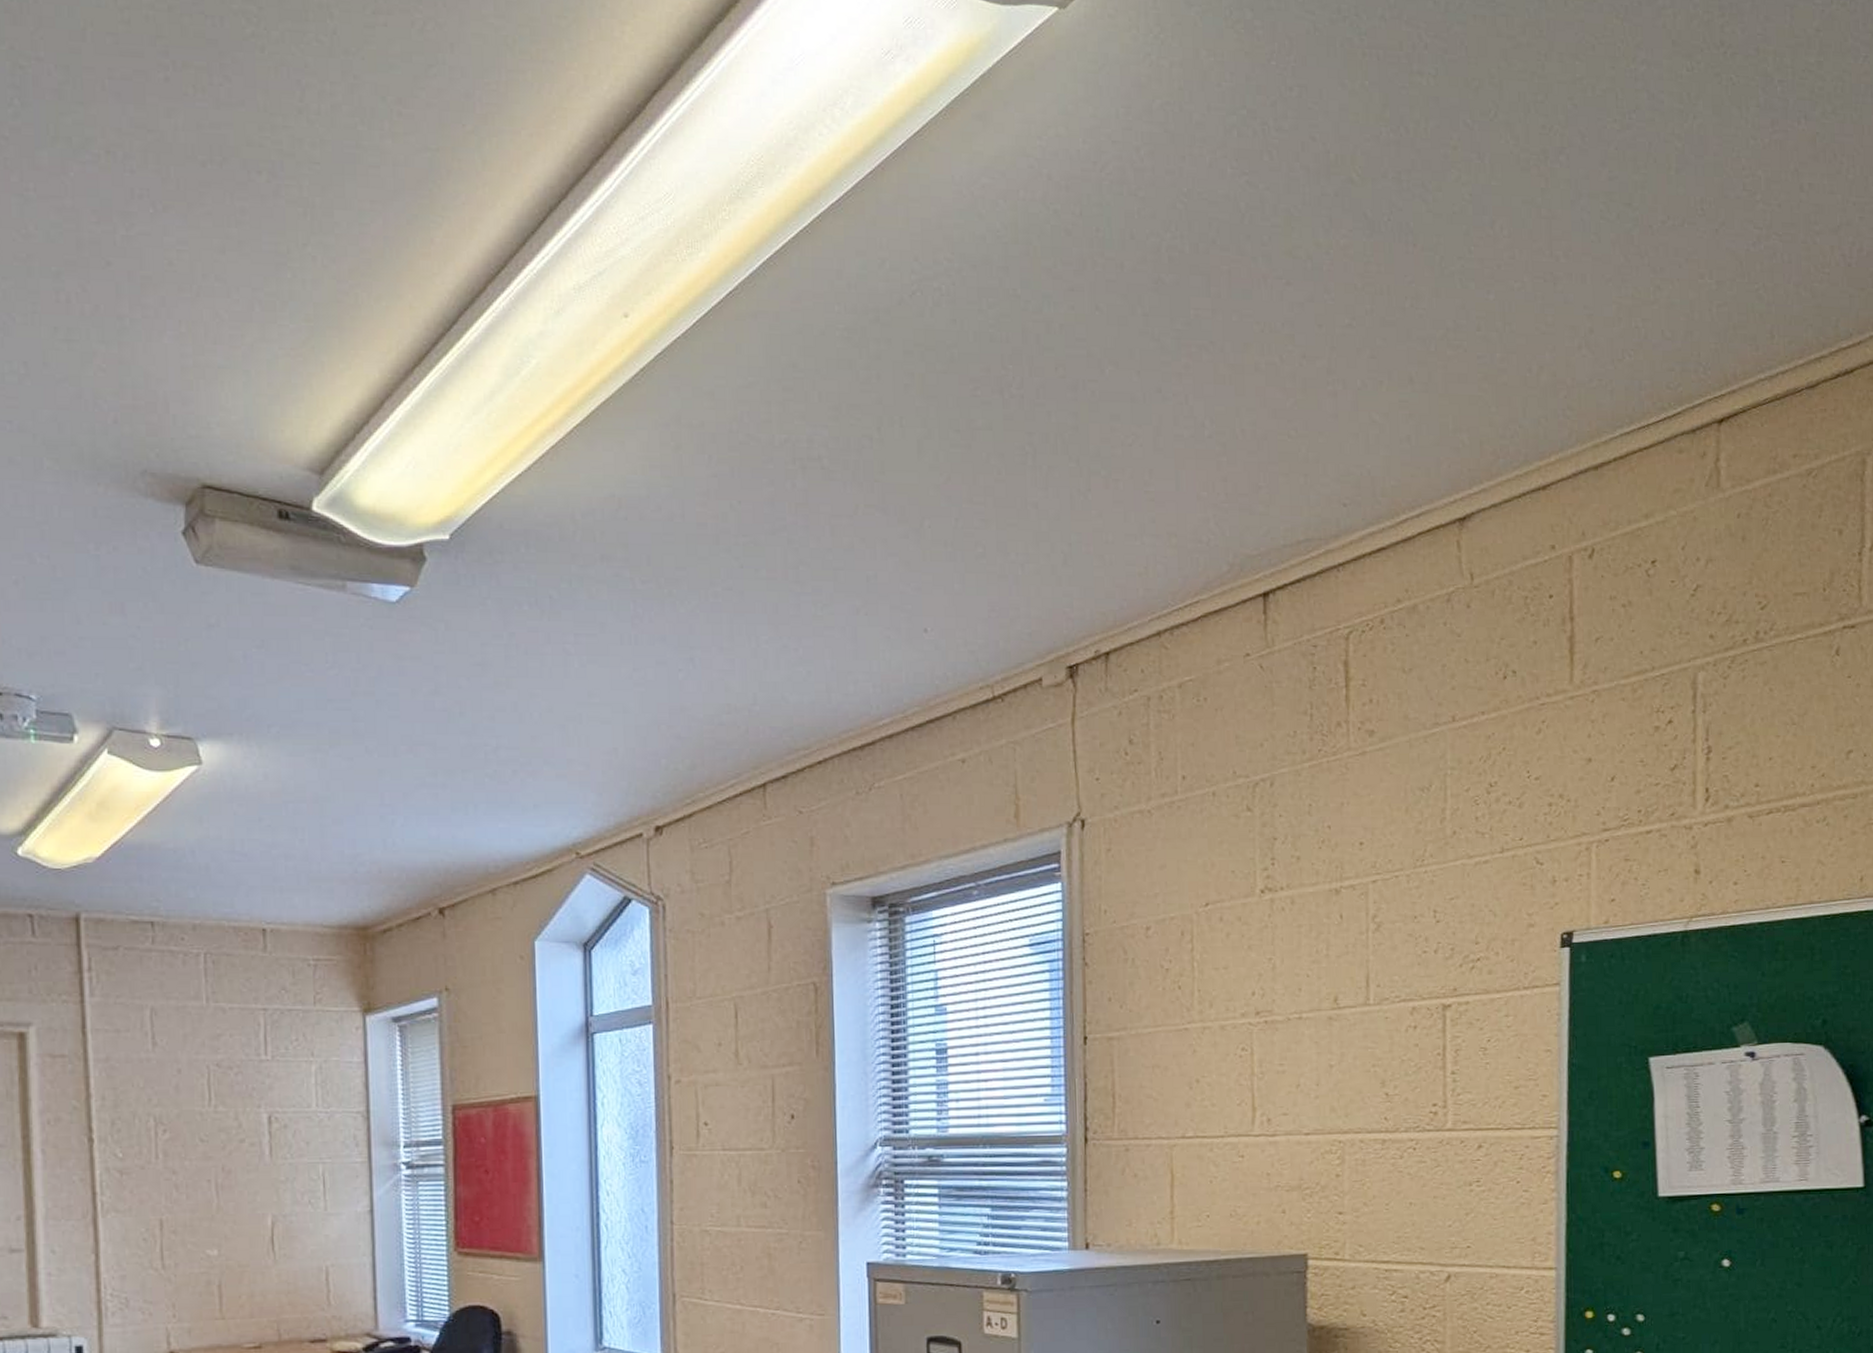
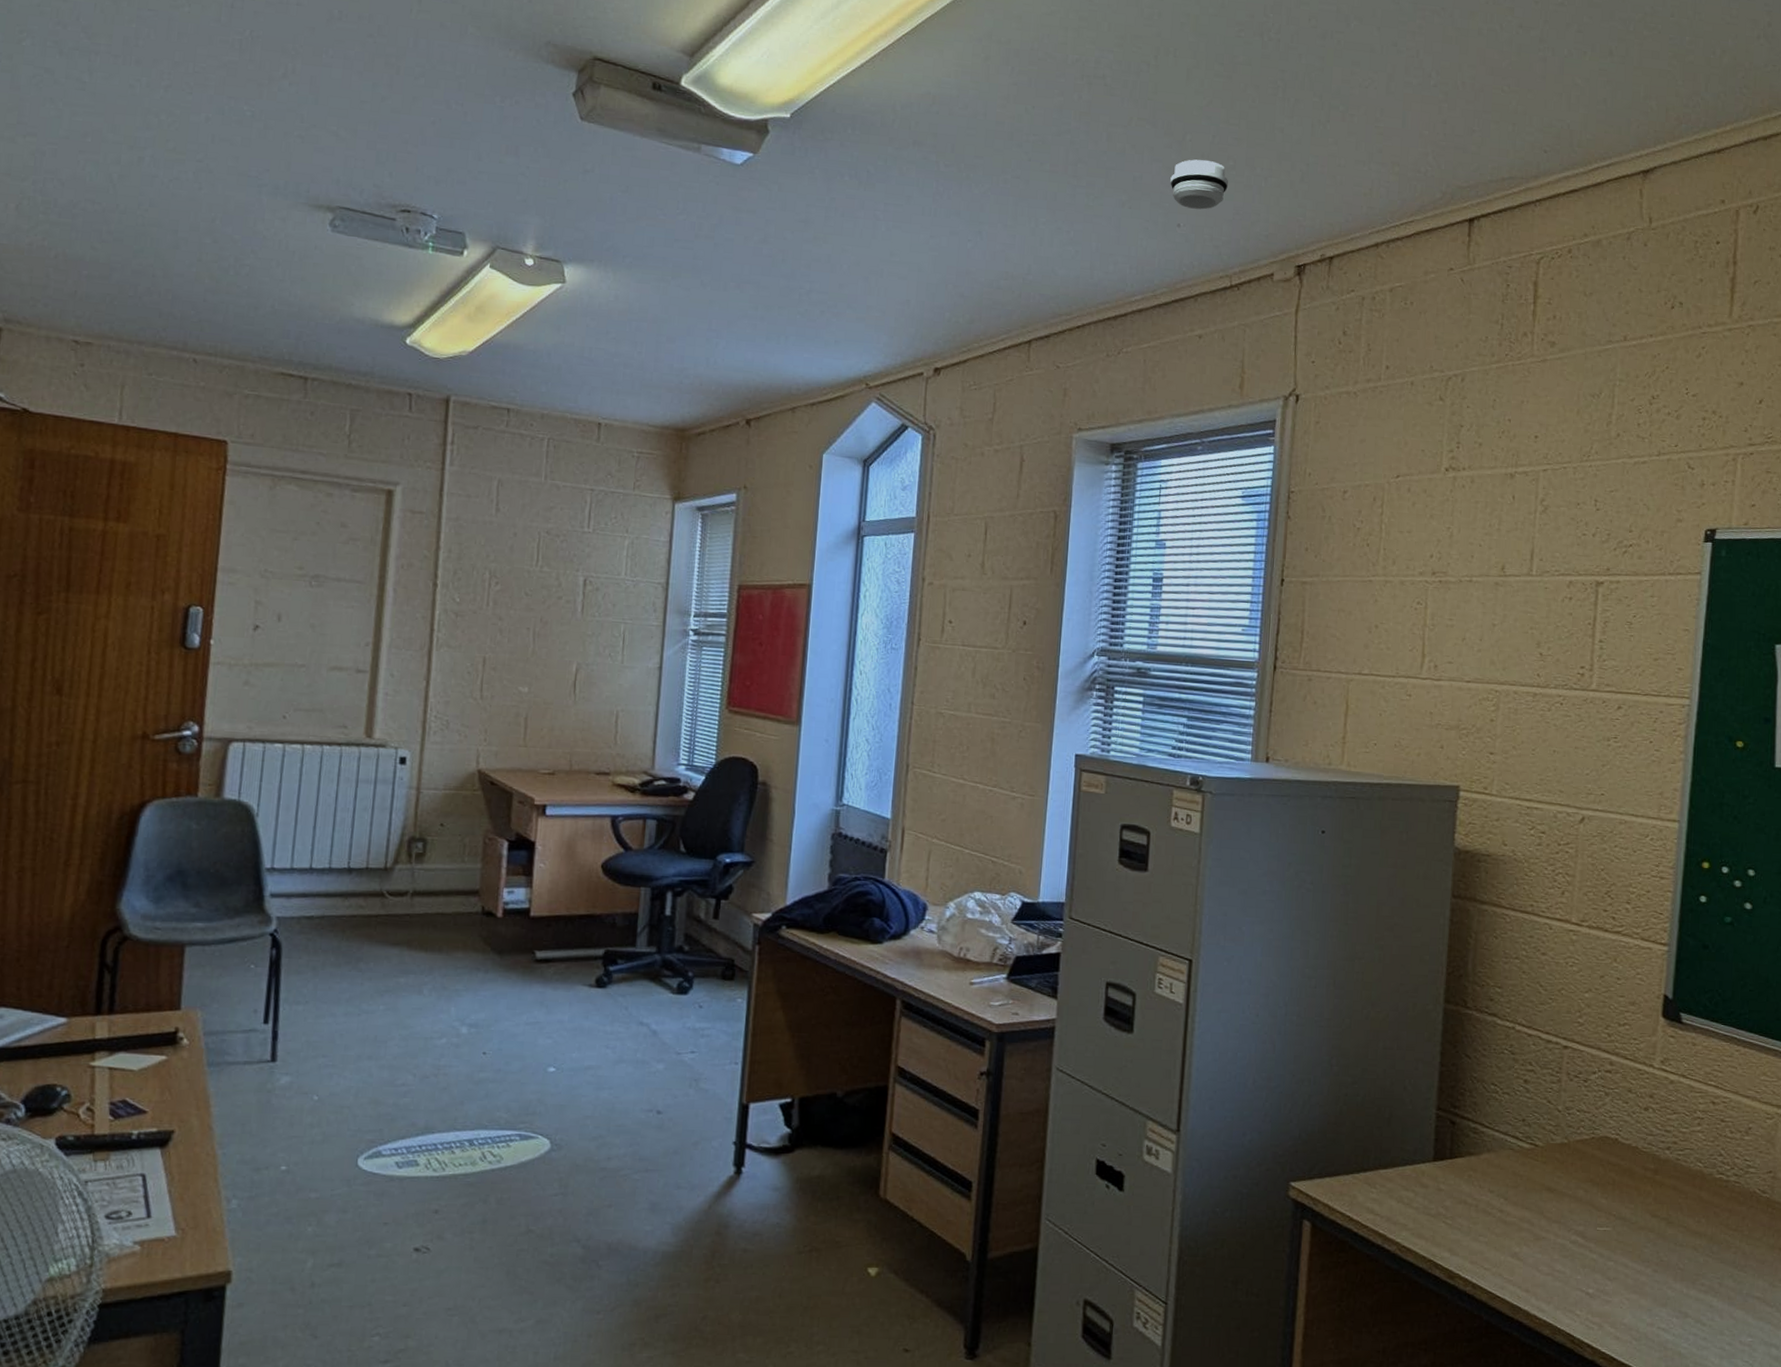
smoke detector: none [910,549,980,609] -> present [1170,159,1229,210]

